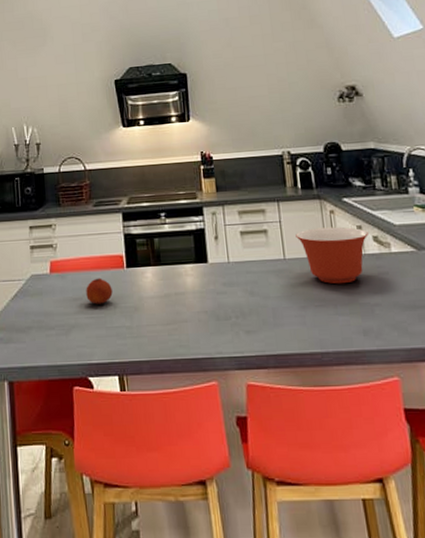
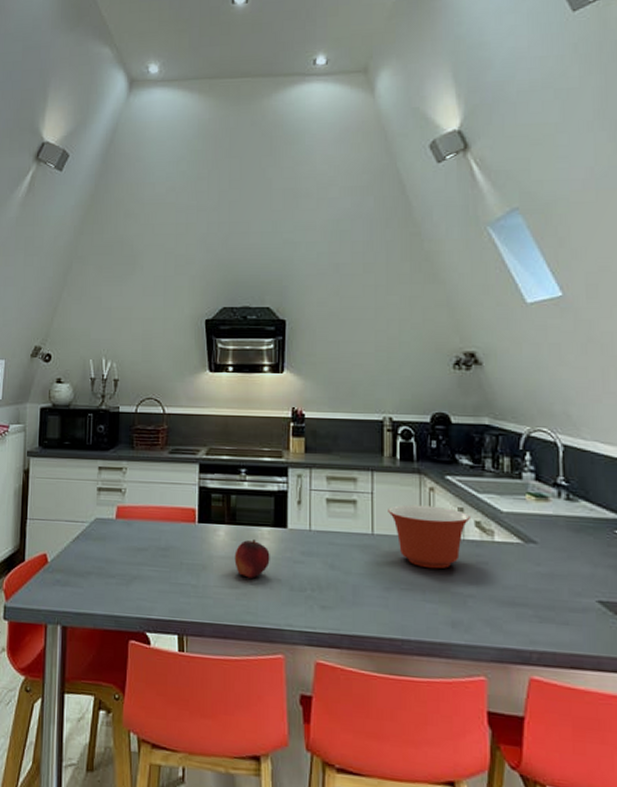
fruit: present [86,278,113,304] -> none [152,529,181,558]
fruit: none [163,277,196,314] -> present [234,539,270,578]

